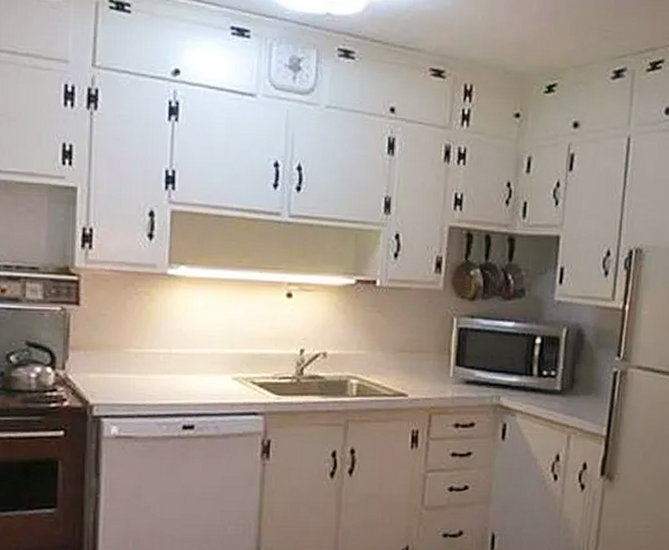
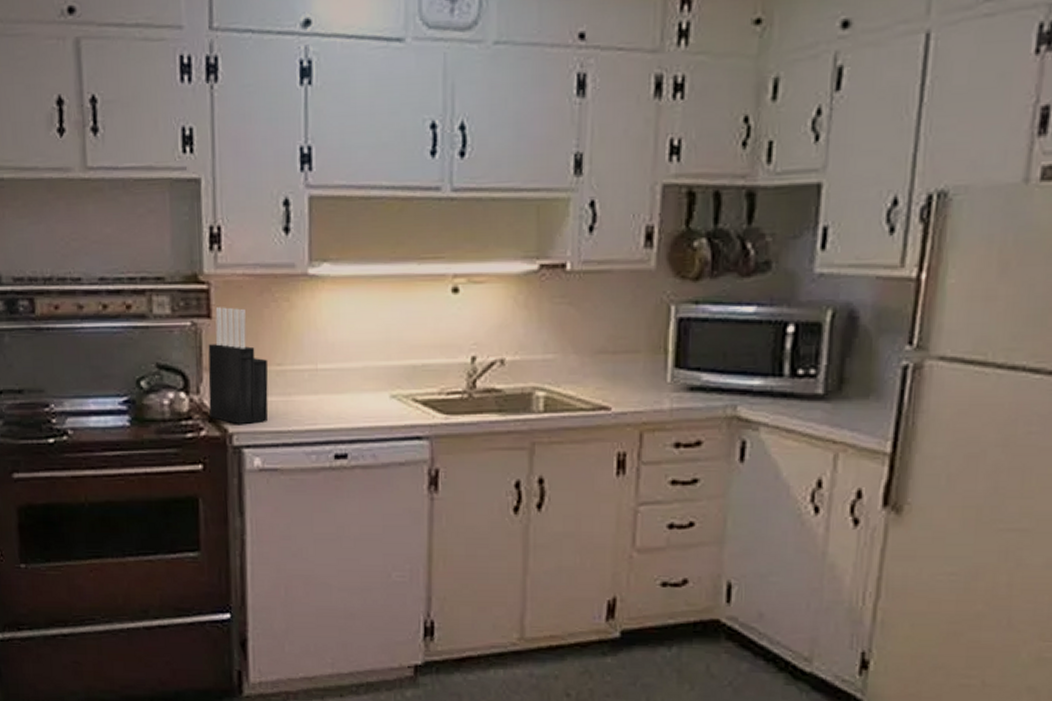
knife block: none [73,296,129,397] -> present [208,307,269,424]

